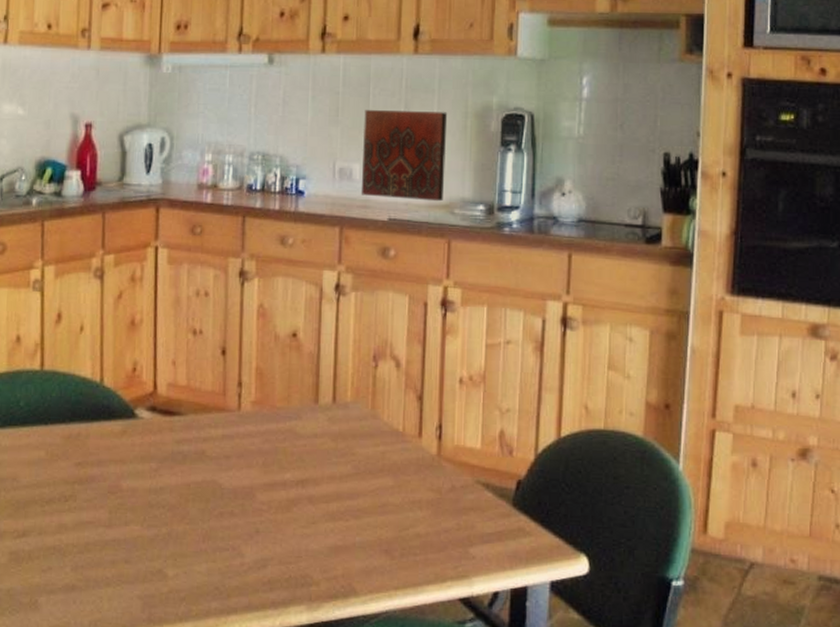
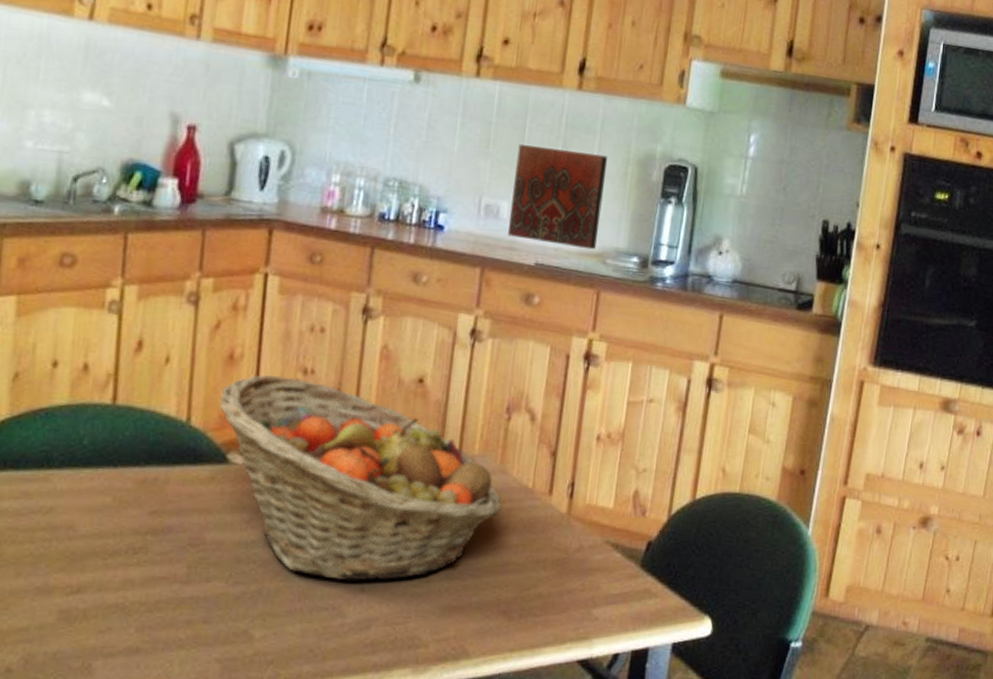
fruit basket: none [126,336,376,523] -> present [219,374,502,581]

